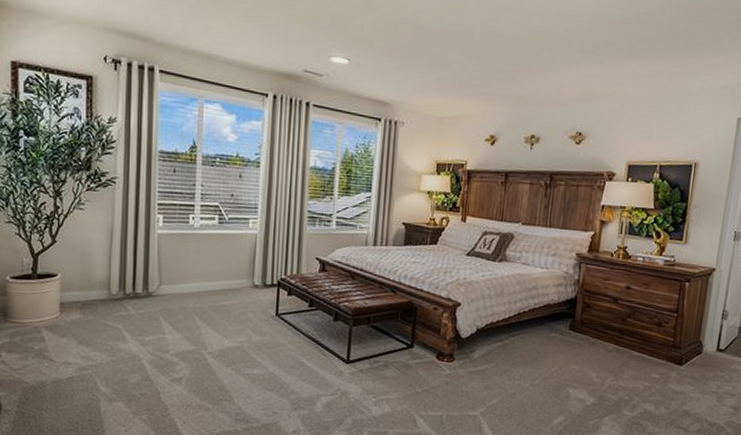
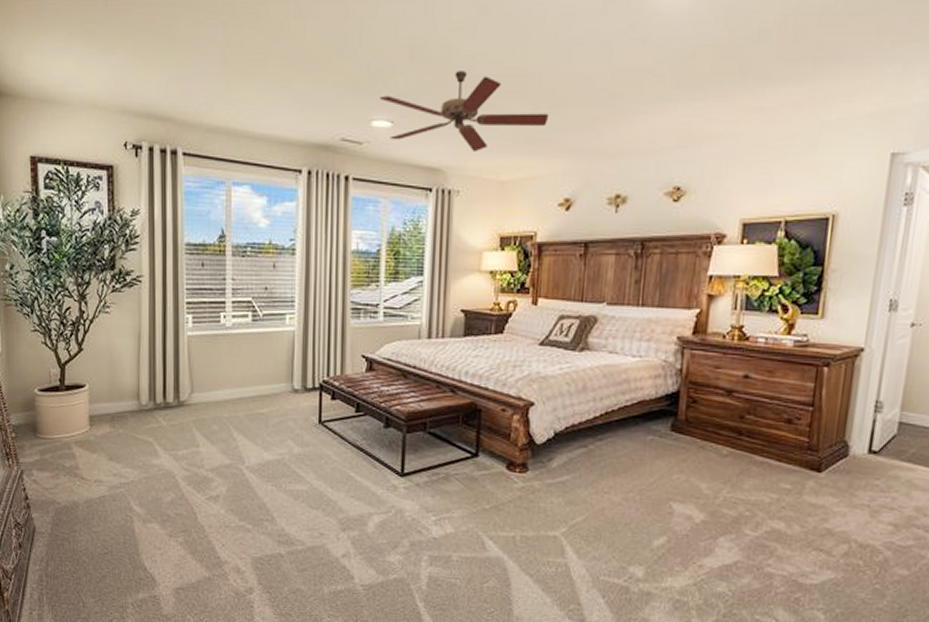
ceiling fan: none [339,22,480,91] -> present [380,71,550,153]

